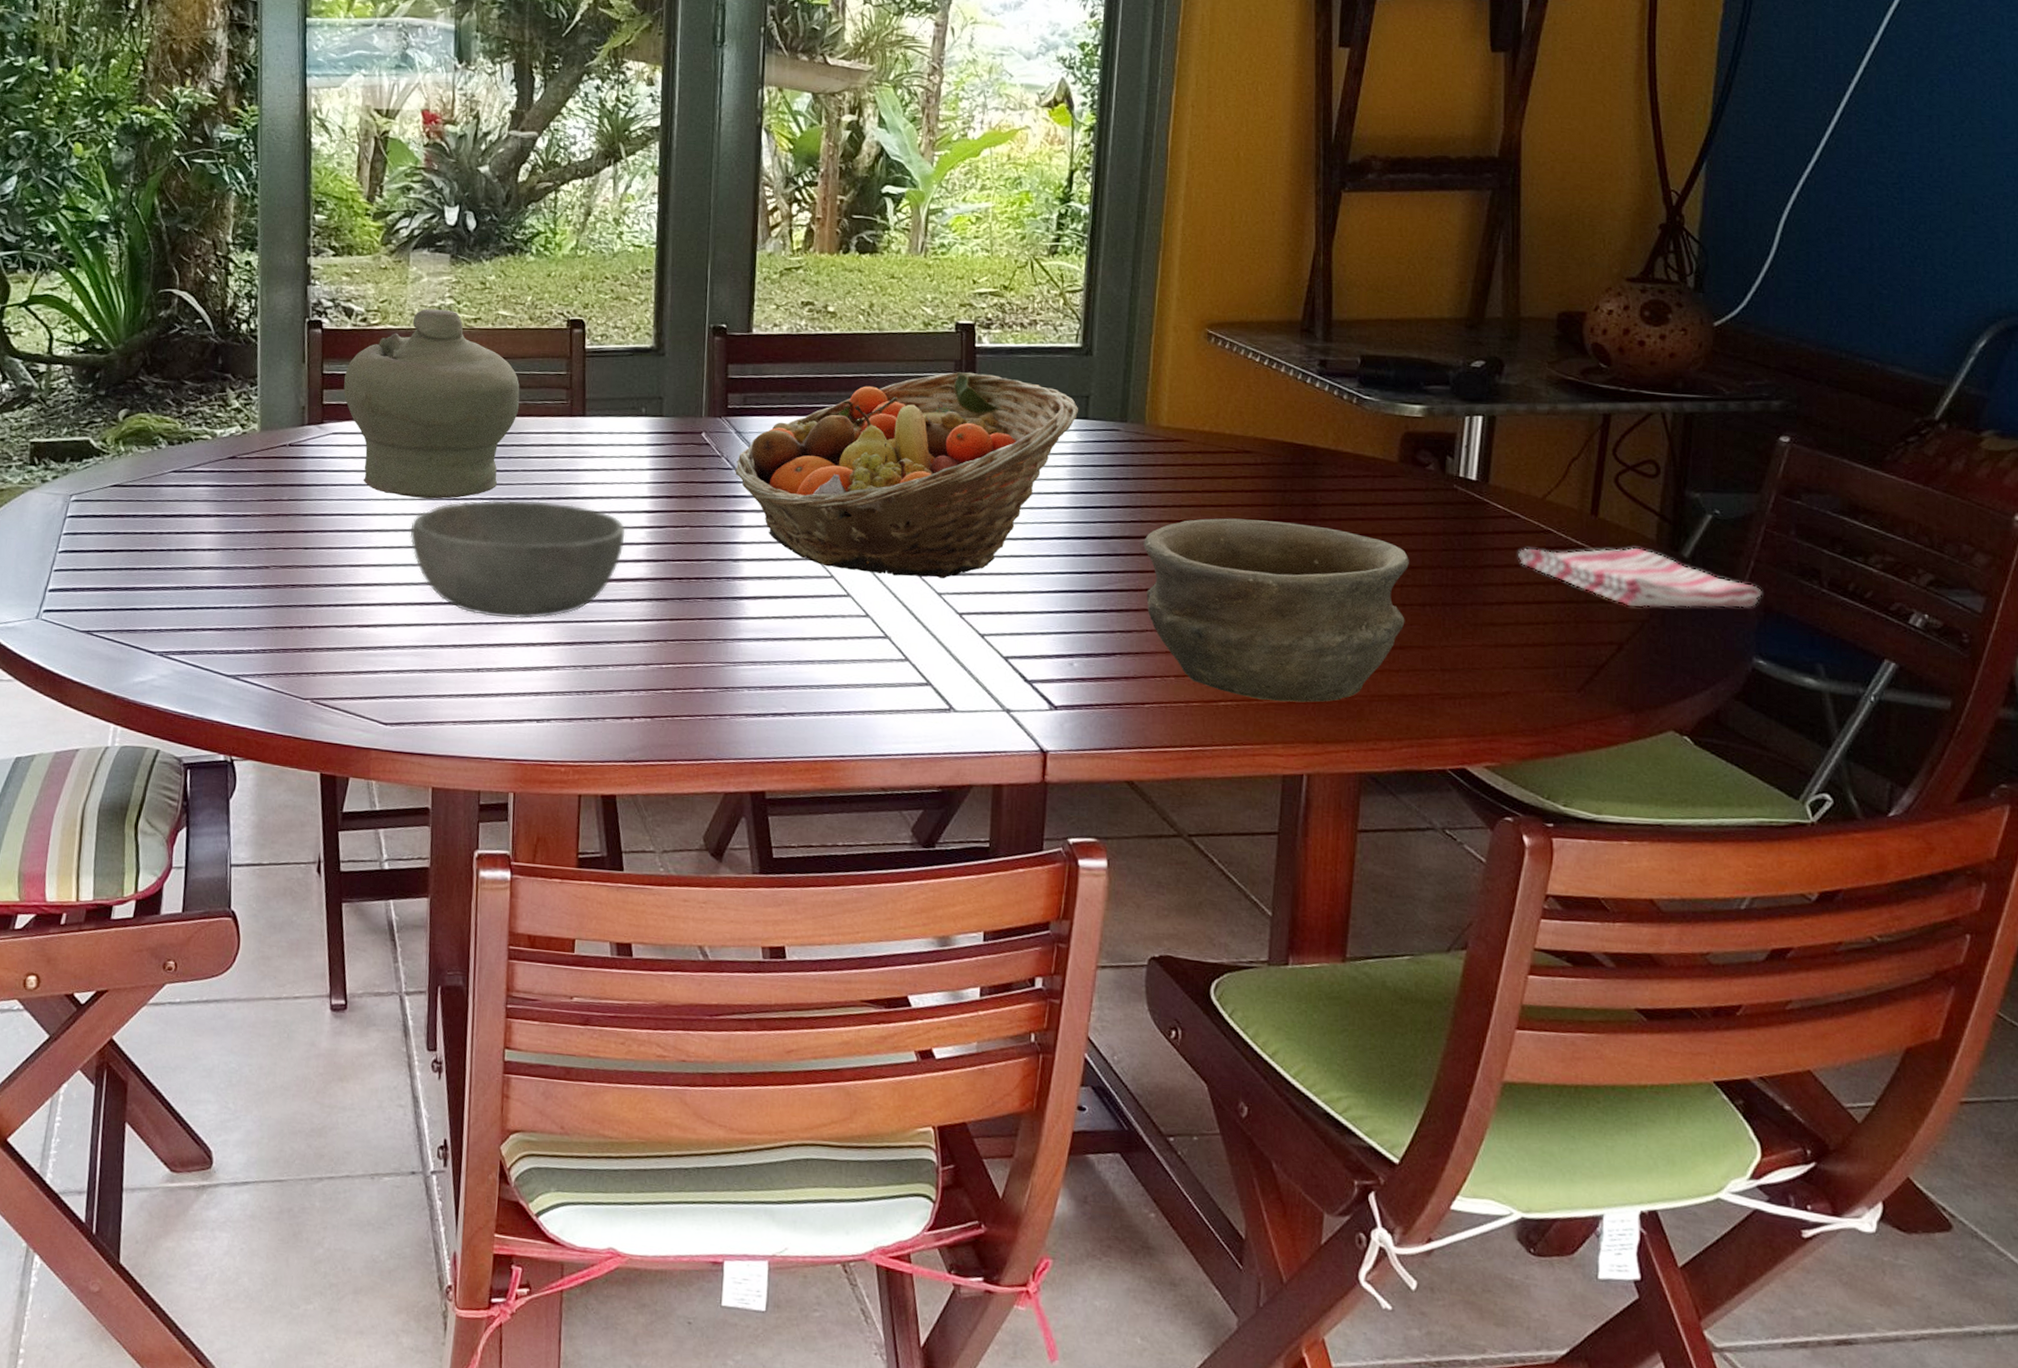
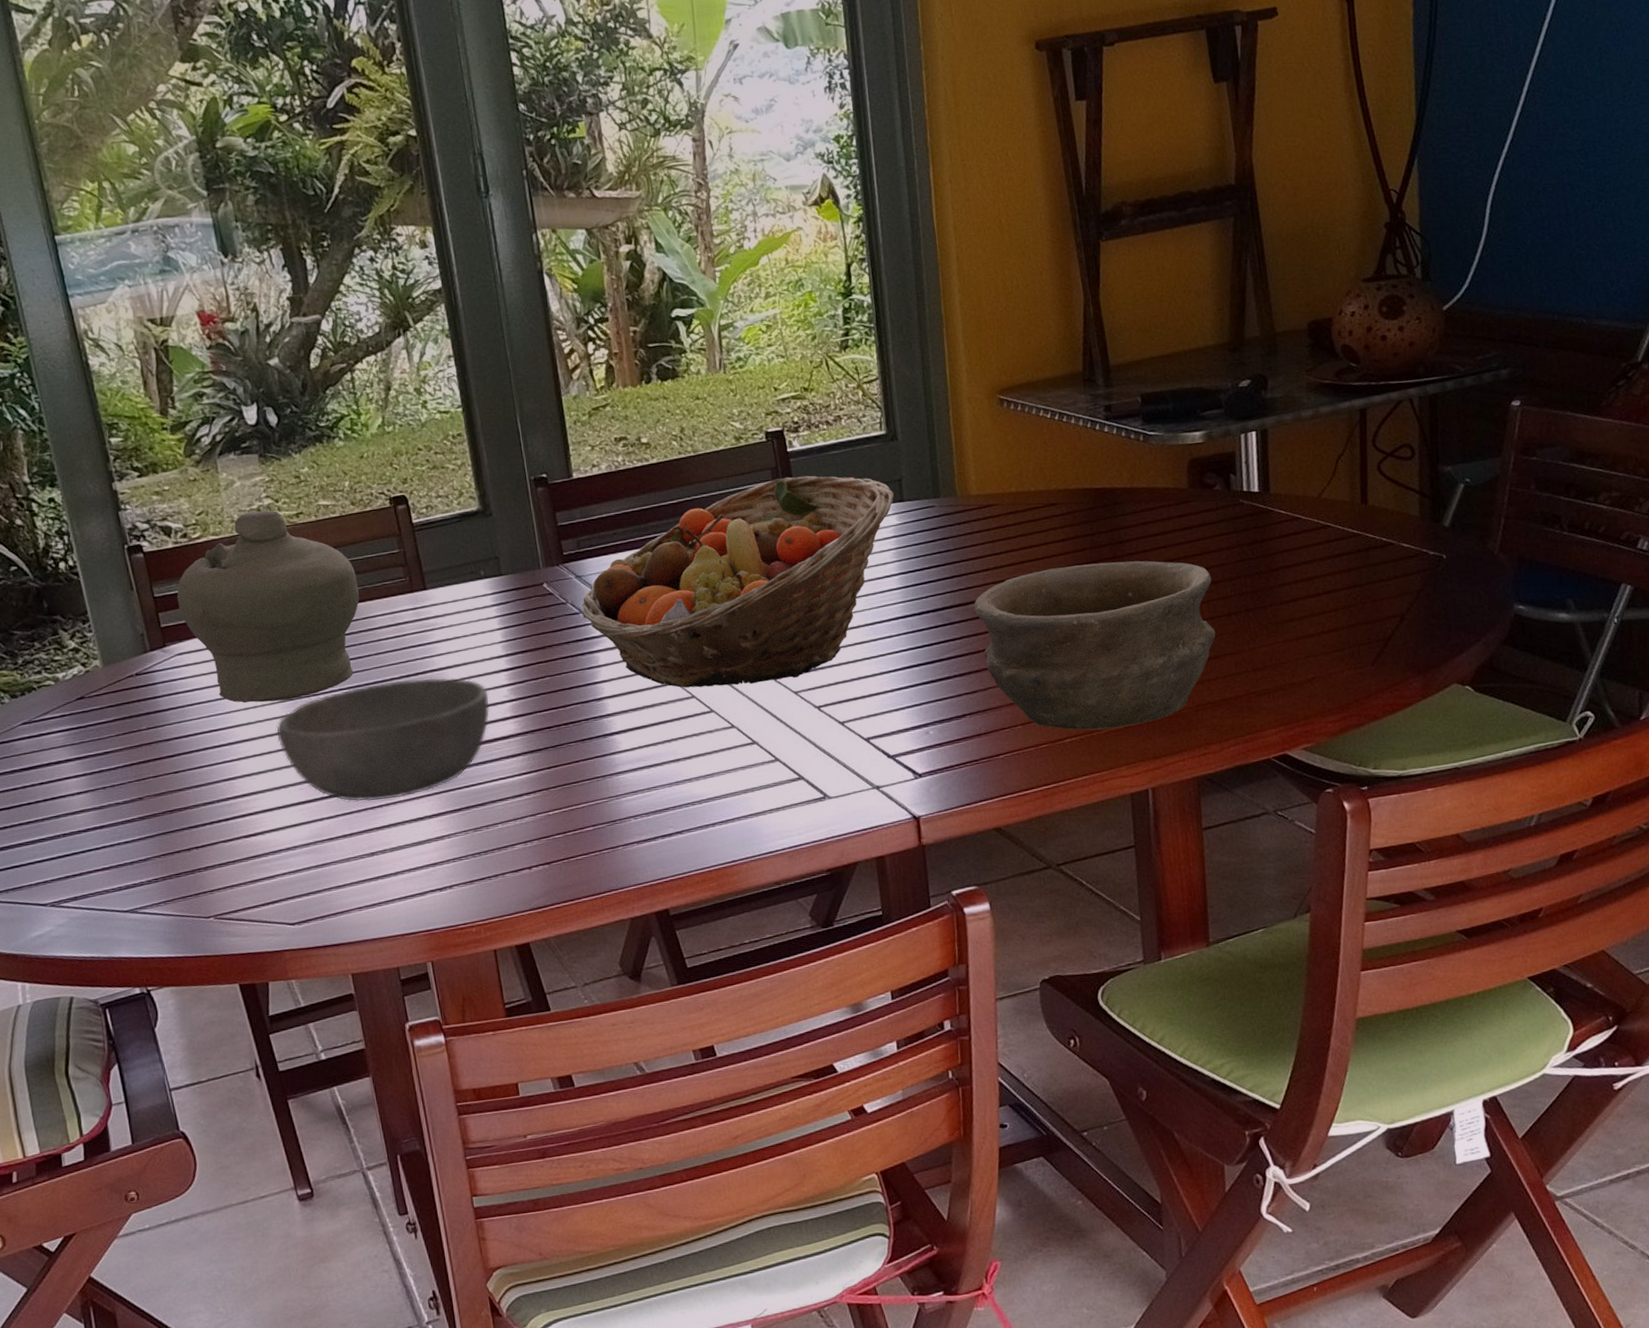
dish towel: present [1518,547,1762,608] -> none [1304,525,1514,580]

